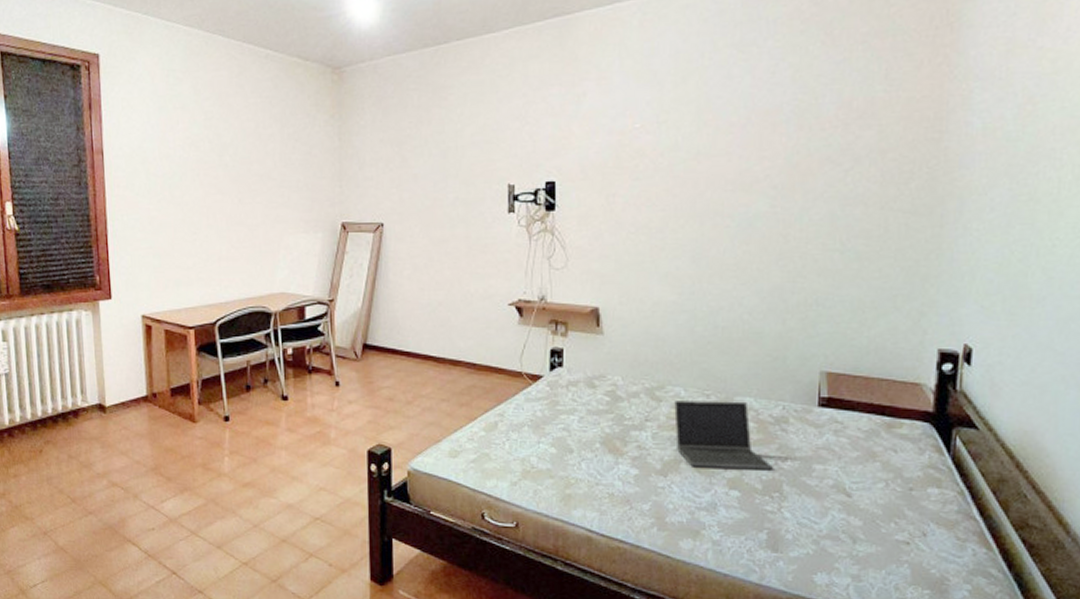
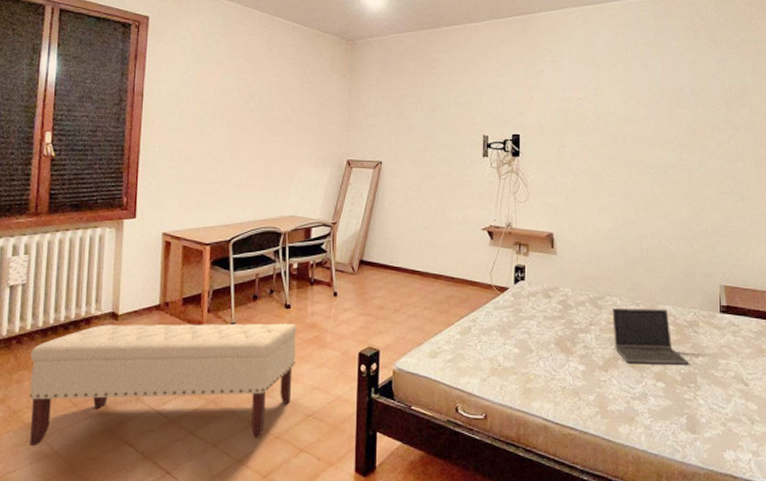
bench: none [23,416,298,542] -> present [29,323,297,447]

